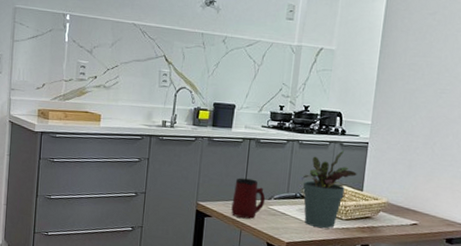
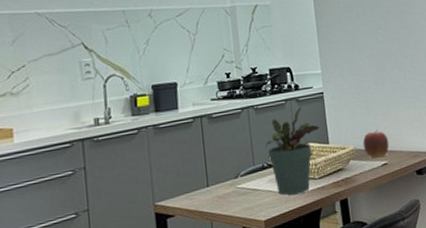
mug: present [231,178,266,219] -> none [194,160,232,208]
apple: none [396,190,425,217] -> present [362,130,390,159]

